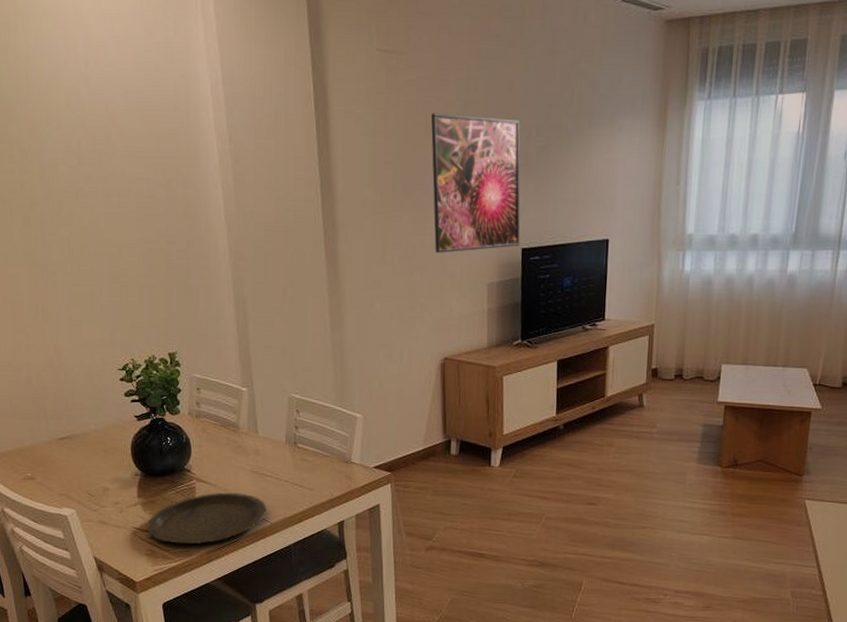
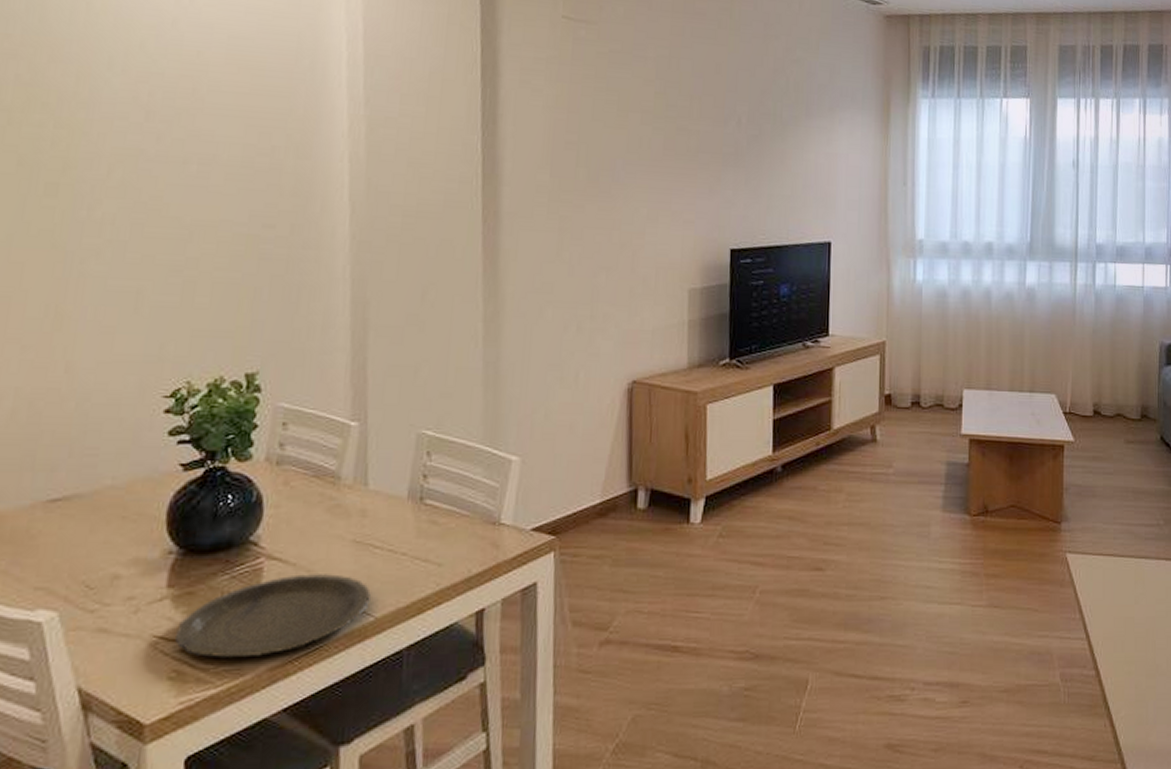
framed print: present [431,113,520,253] -> none [624,90,729,252]

